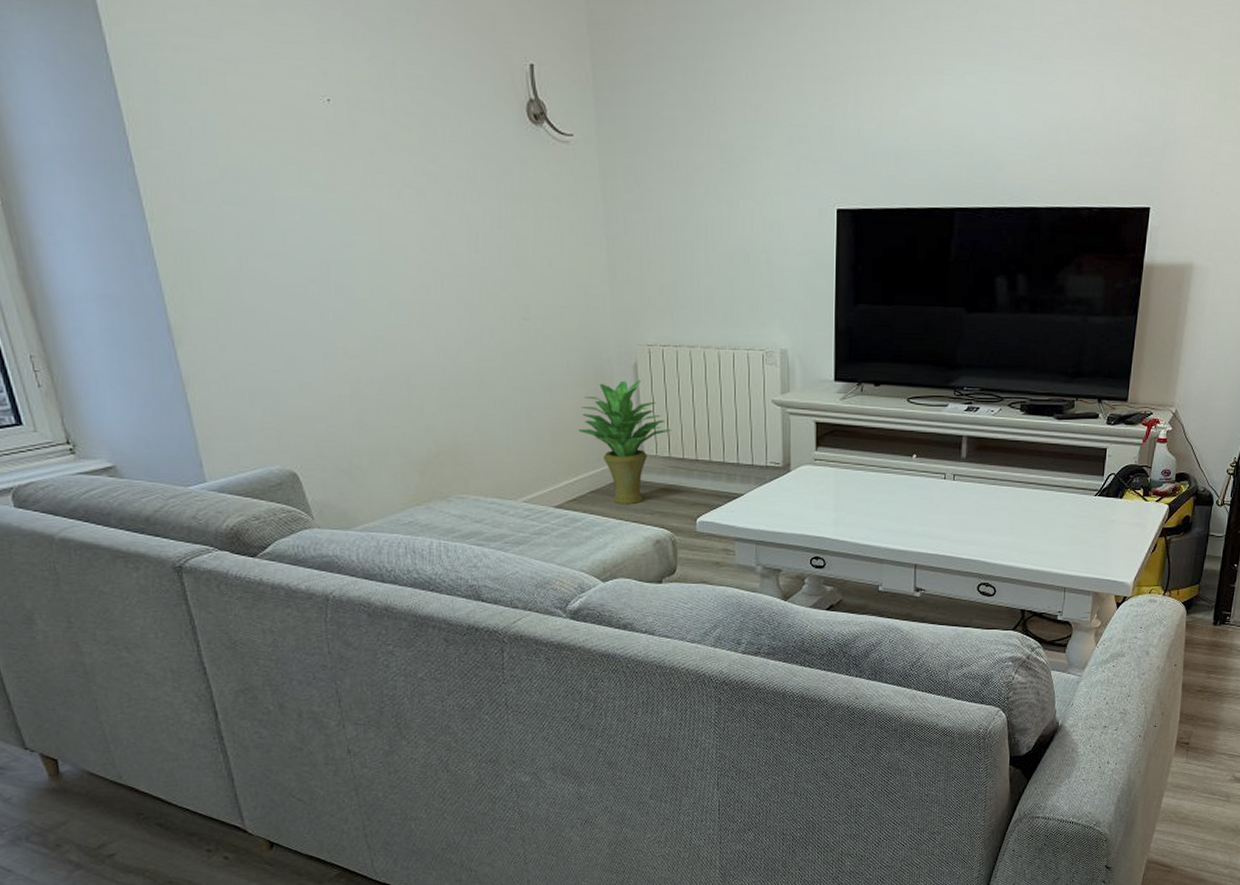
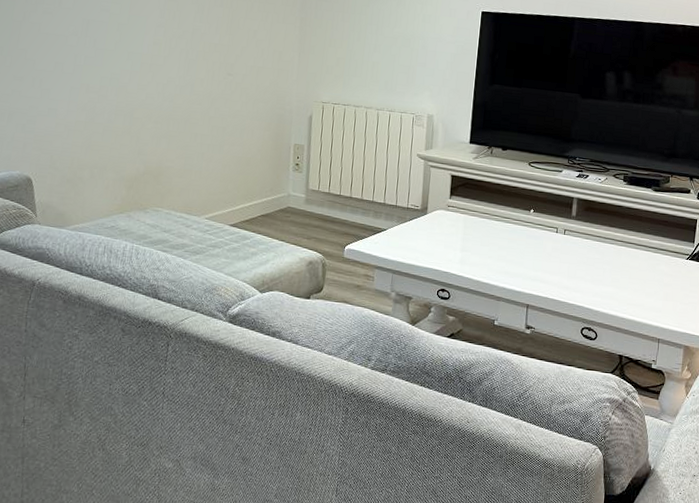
potted plant: present [578,379,671,505] -> none [258,128,333,229]

